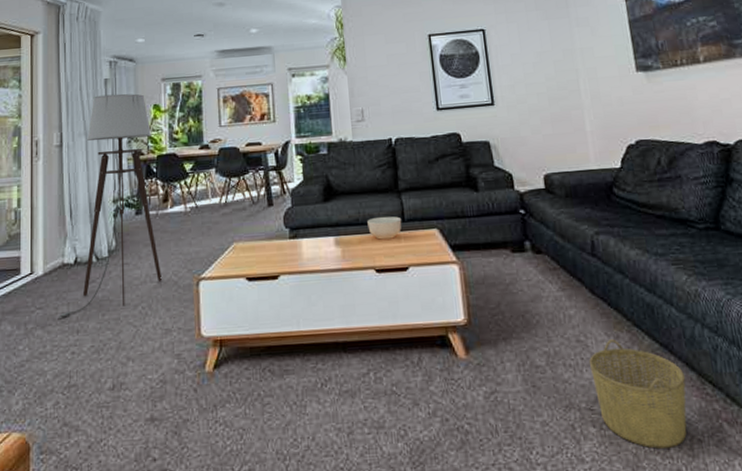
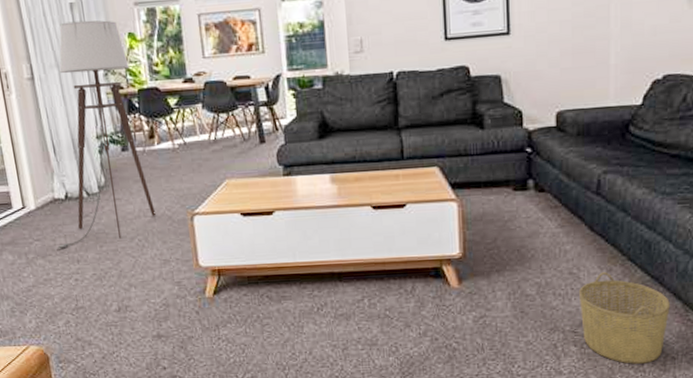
bowl: present [367,216,402,241] -> none [364,153,401,179]

